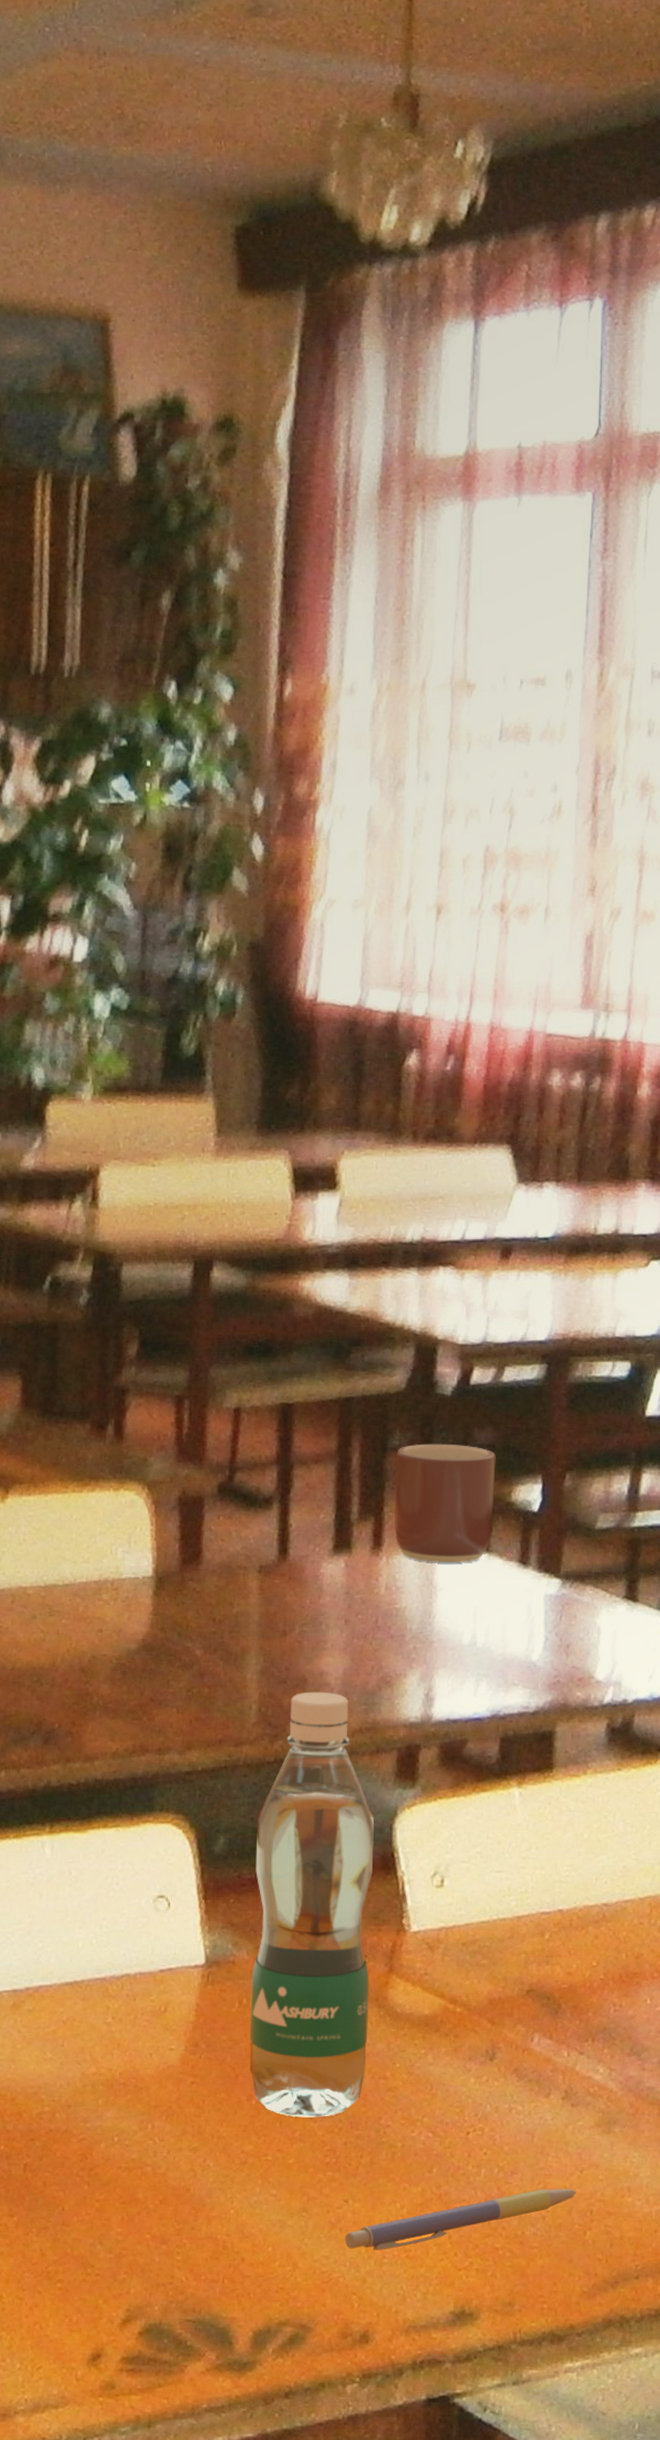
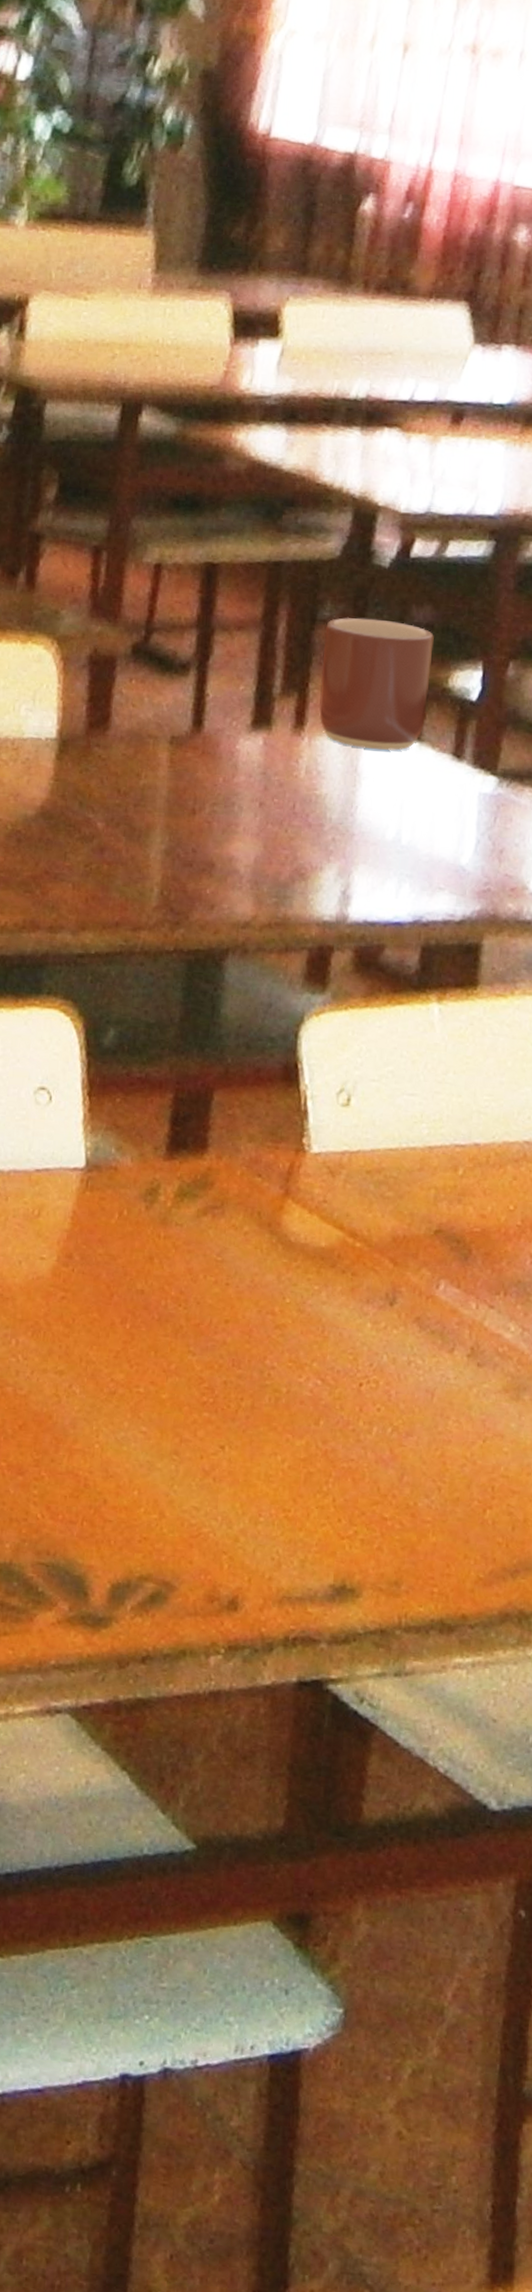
bottle: present [249,1692,375,2118] -> none [125,878,278,1350]
pen: present [344,2189,577,2250] -> none [217,1456,478,1507]

